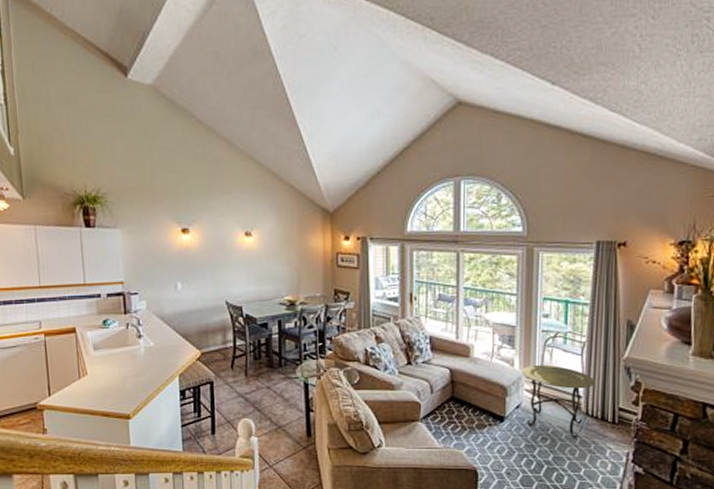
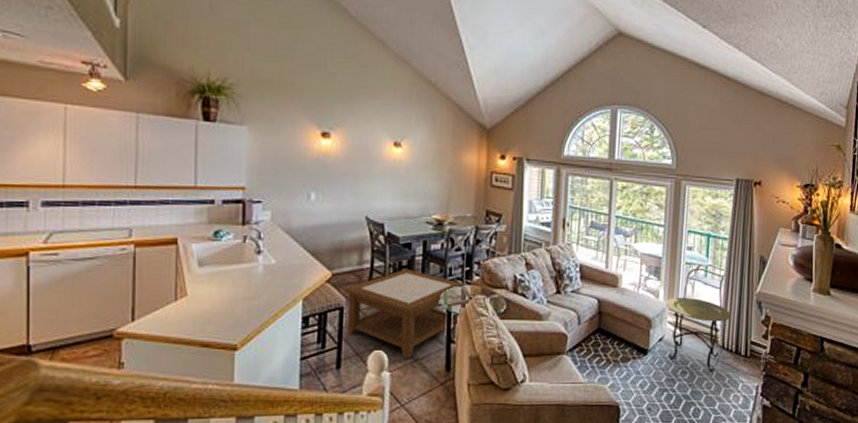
coffee table: none [212,346,320,426] -> present [344,268,466,359]

